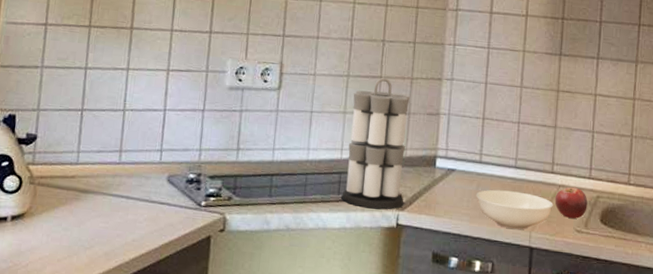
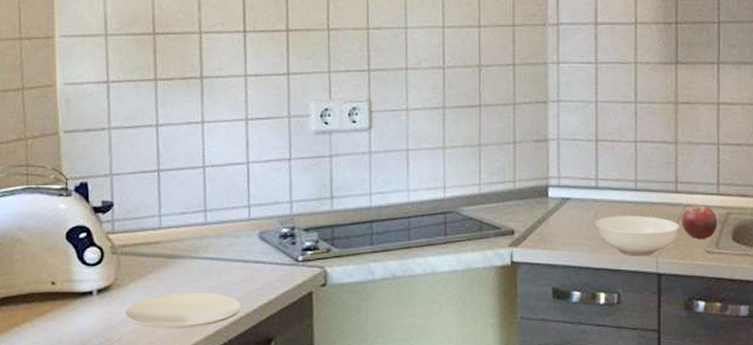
plate: none [35,226,145,261] -> present [125,293,242,329]
spice rack: present [340,77,410,209] -> none [448,106,517,248]

